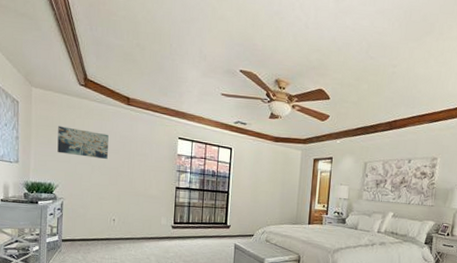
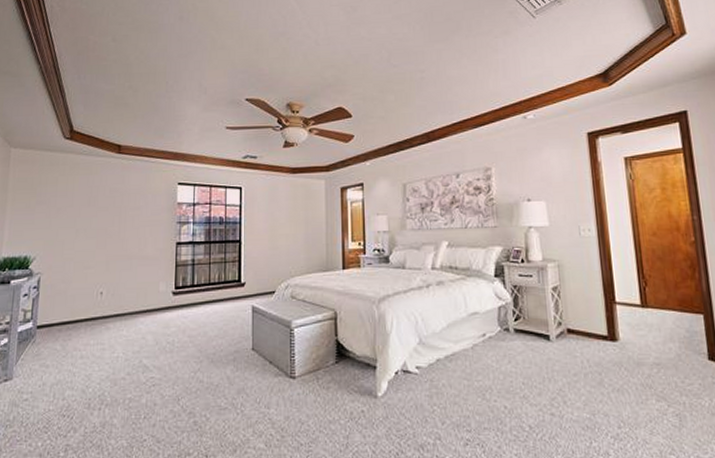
wall art: present [57,126,109,160] -> none [36,187,97,220]

